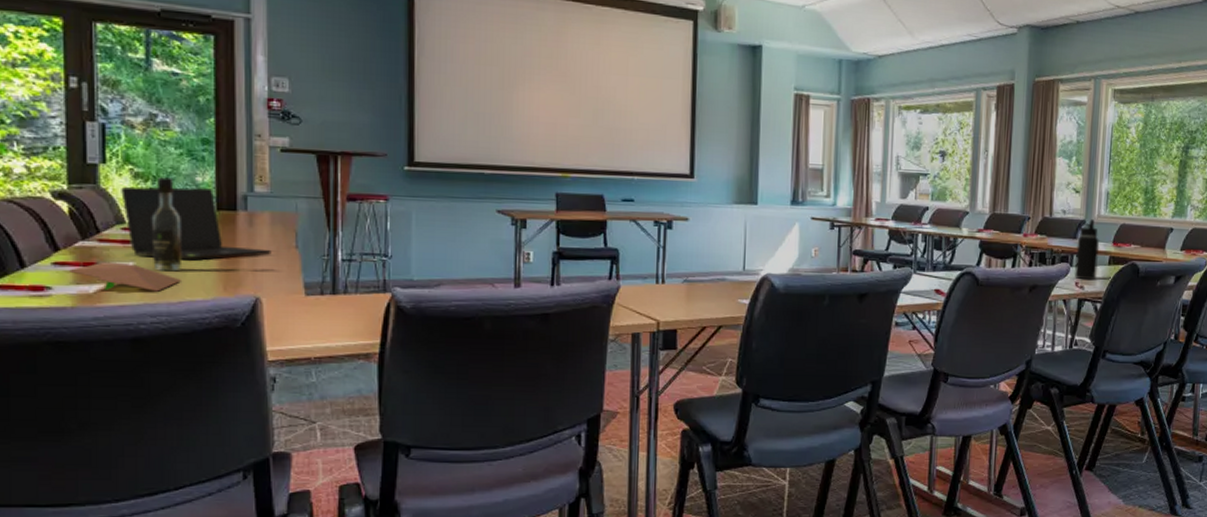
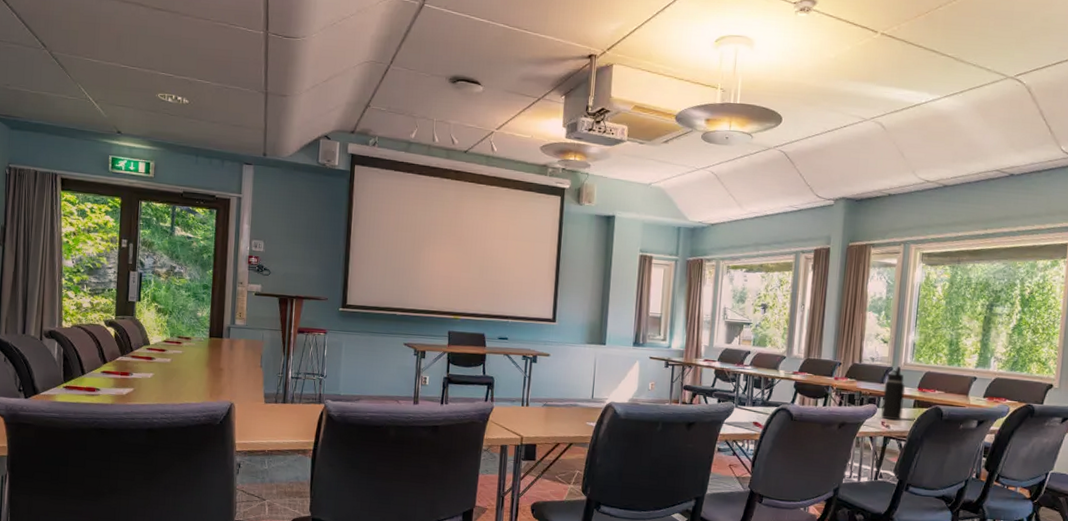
papers: present [69,261,181,292] -> none [112,372,183,396]
laptop: present [121,186,272,261] -> none [148,318,244,374]
bottle: present [151,177,183,272] -> none [165,312,186,381]

